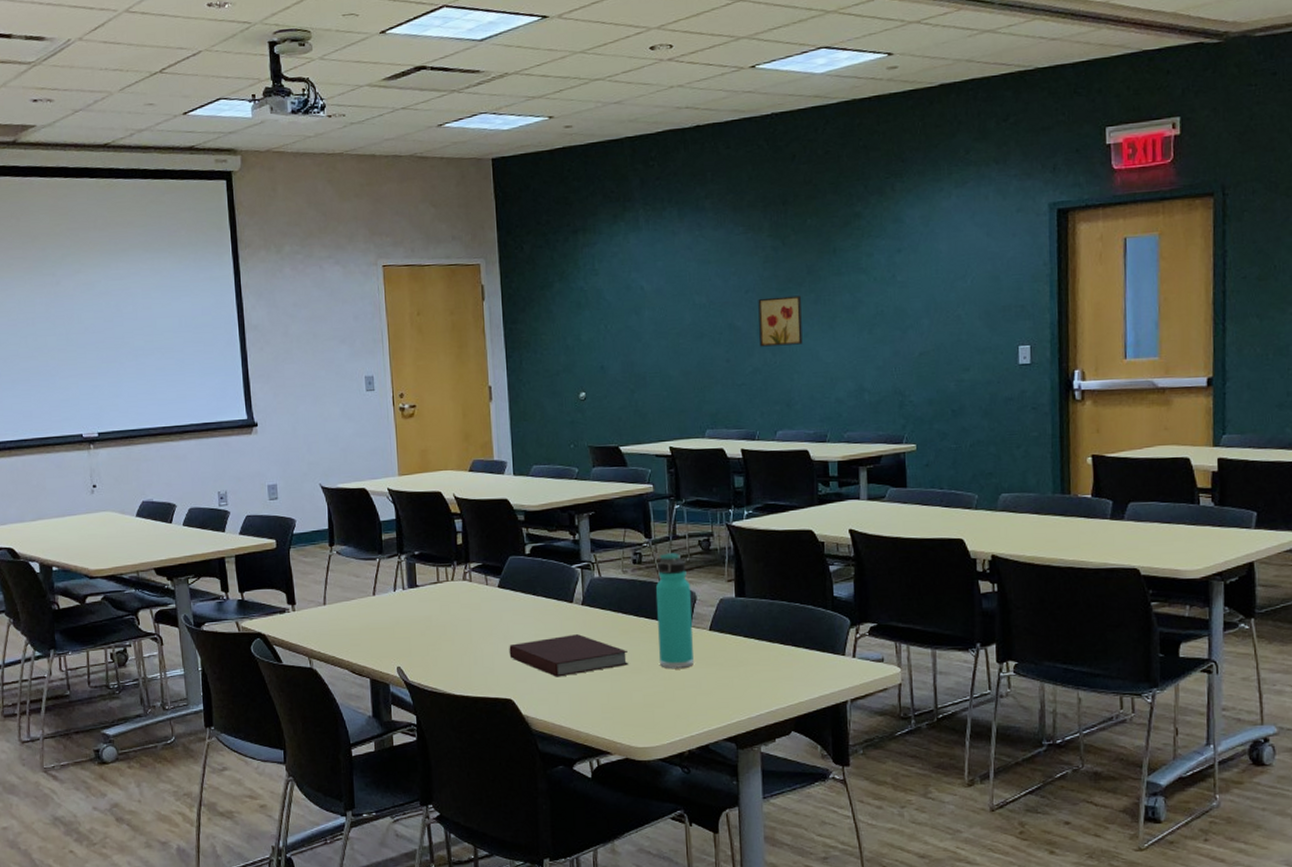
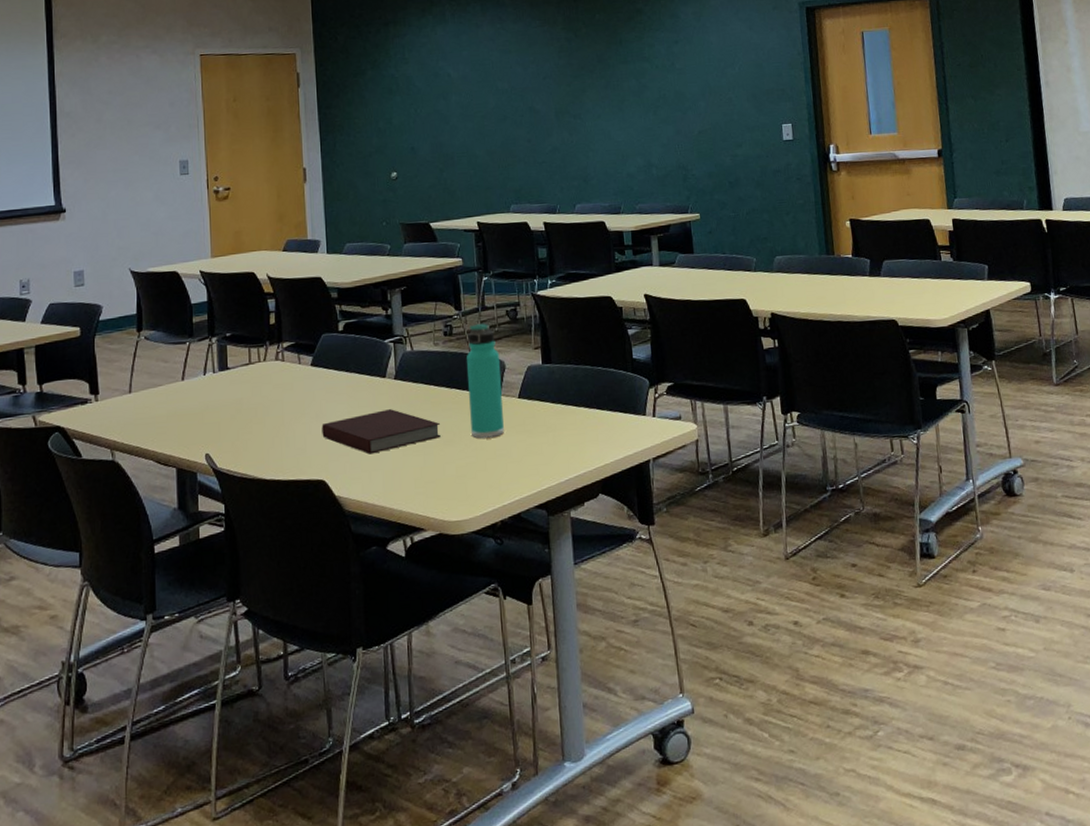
wall art: present [758,295,803,347] -> none [555,81,596,128]

